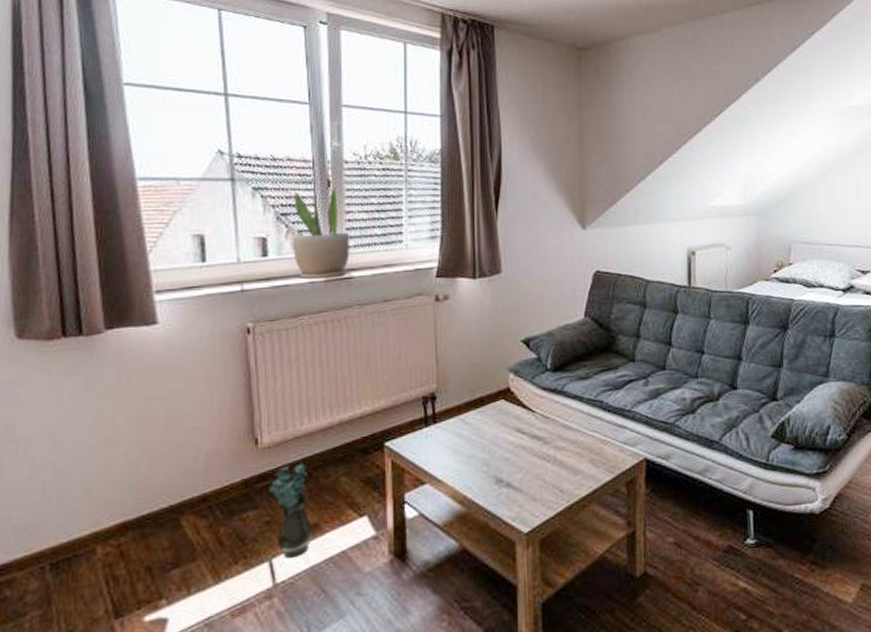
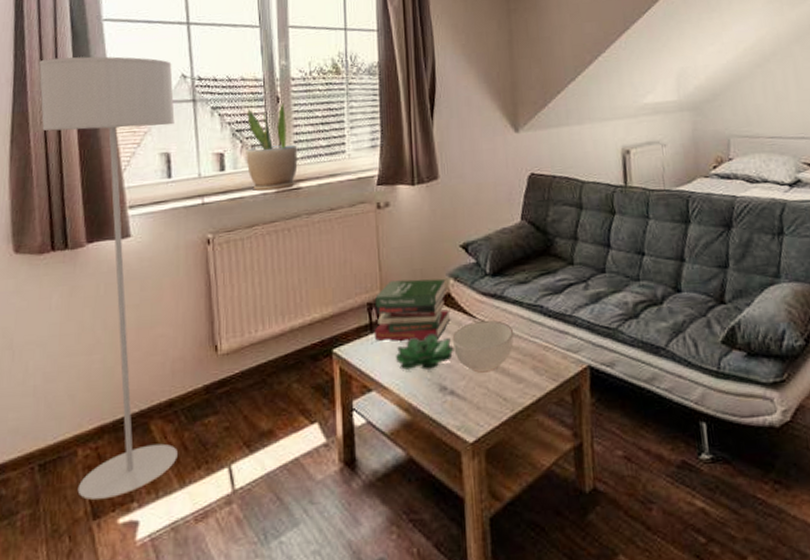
floor lamp: none [44,123,212,598] -> present [39,56,178,500]
vase: present [268,460,312,558] -> none [227,366,268,464]
books: none [430,373,509,435] -> present [375,278,451,342]
succulent plant: none [452,426,512,463] -> present [396,332,454,370]
bowl: none [510,415,573,466] -> present [452,320,514,373]

